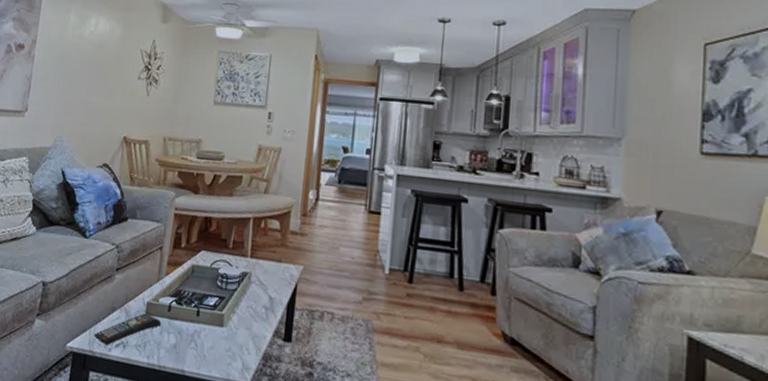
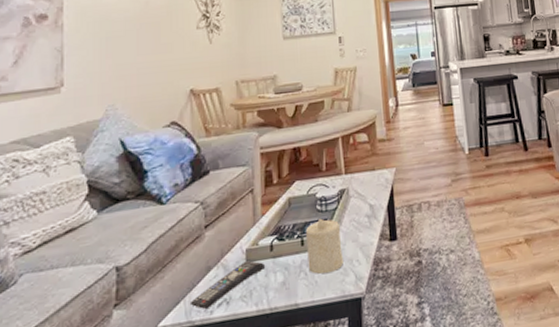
candle: none [199,294,236,352] -> present [306,218,343,274]

